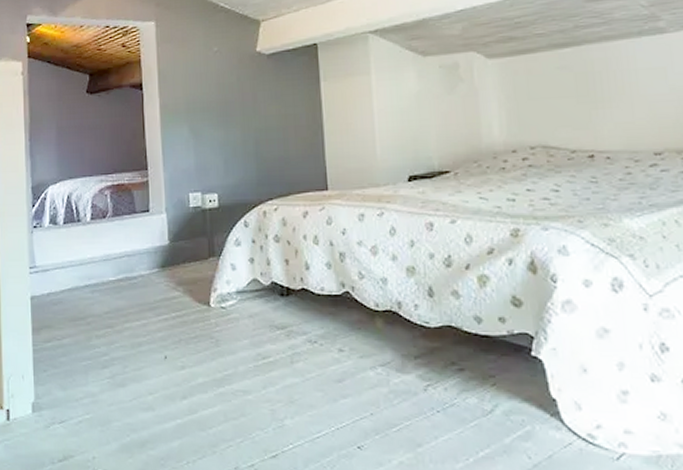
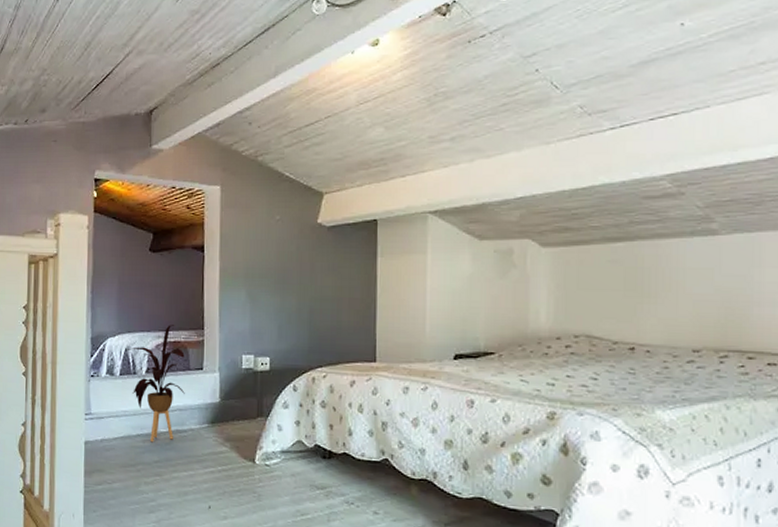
house plant: none [69,167,132,293] -> present [126,325,185,443]

